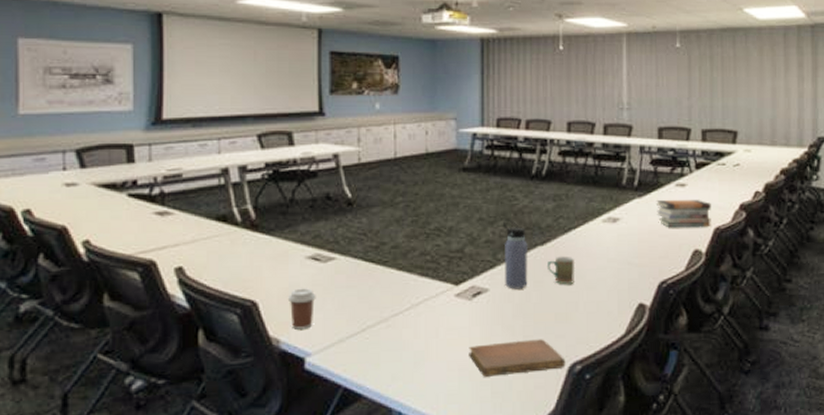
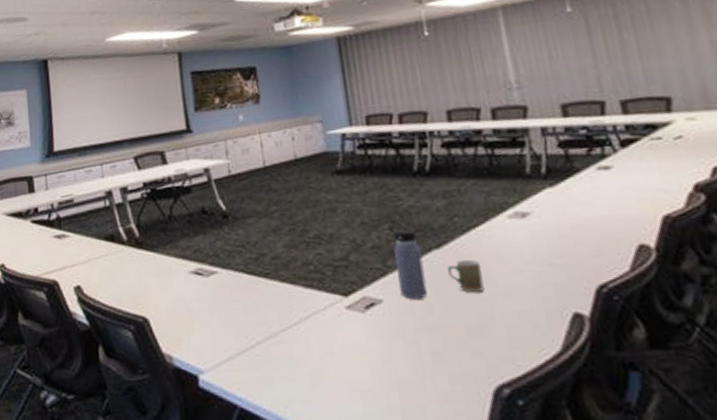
coffee cup: present [287,288,316,330] -> none [175,303,203,346]
notebook: present [469,339,566,377] -> none [369,357,490,400]
book stack: present [655,200,711,228] -> none [573,183,657,219]

